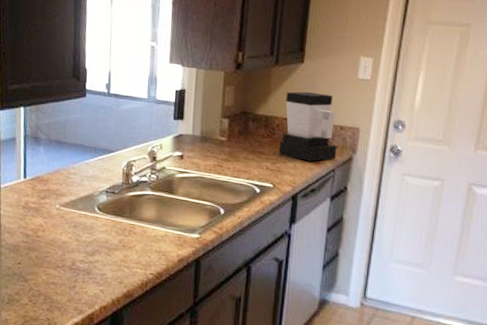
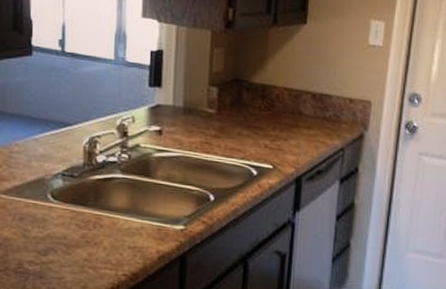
coffee maker: present [278,91,337,162] -> none [278,57,346,139]

